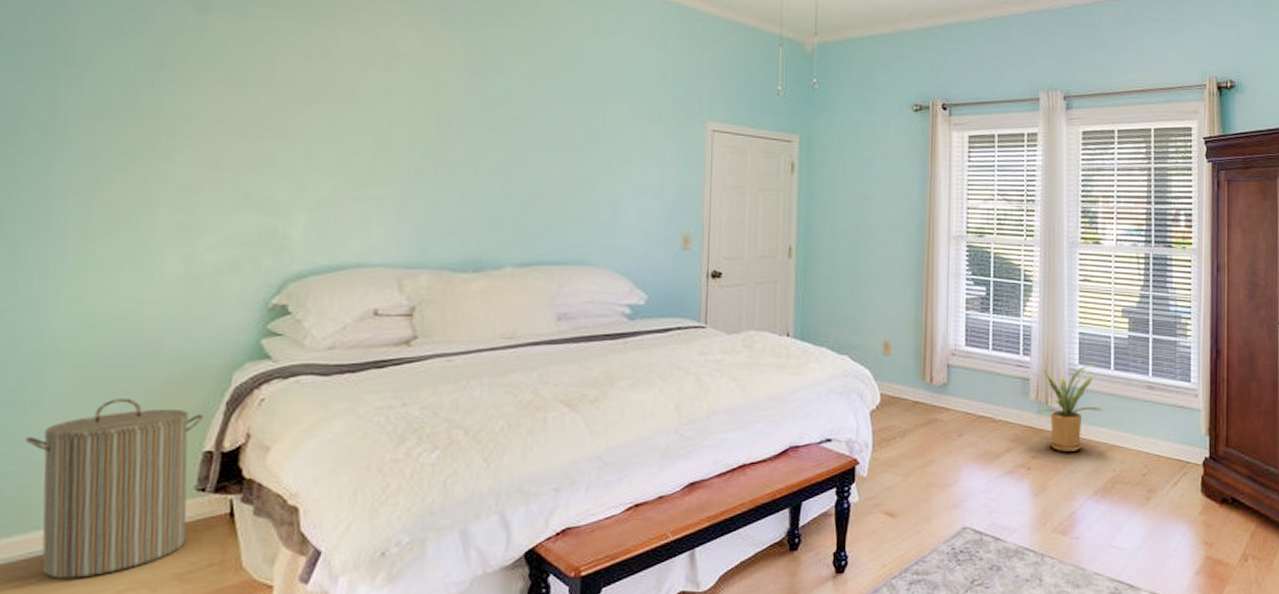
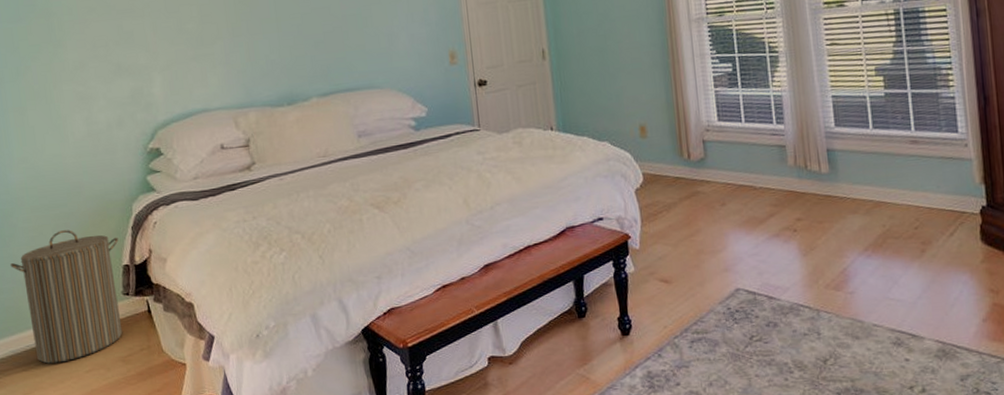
house plant: present [1027,363,1105,451] -> none [782,124,868,212]

